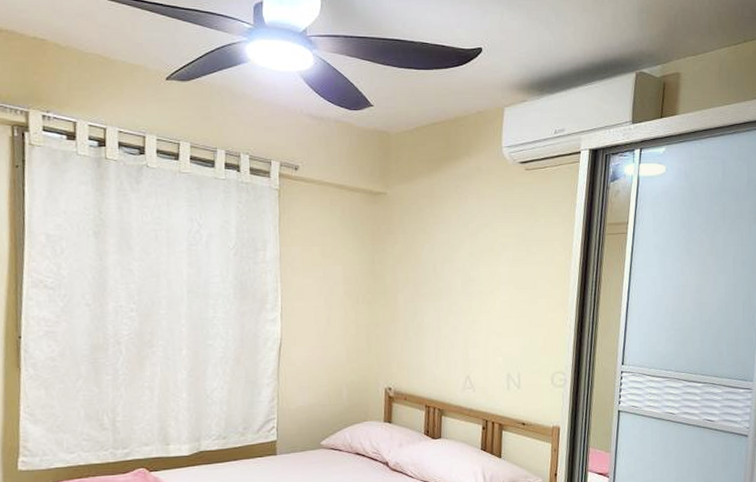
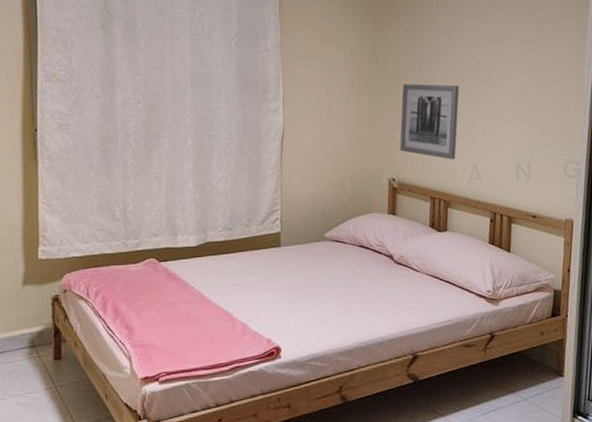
wall art: none [396,297,454,369] -> present [400,83,459,159]

